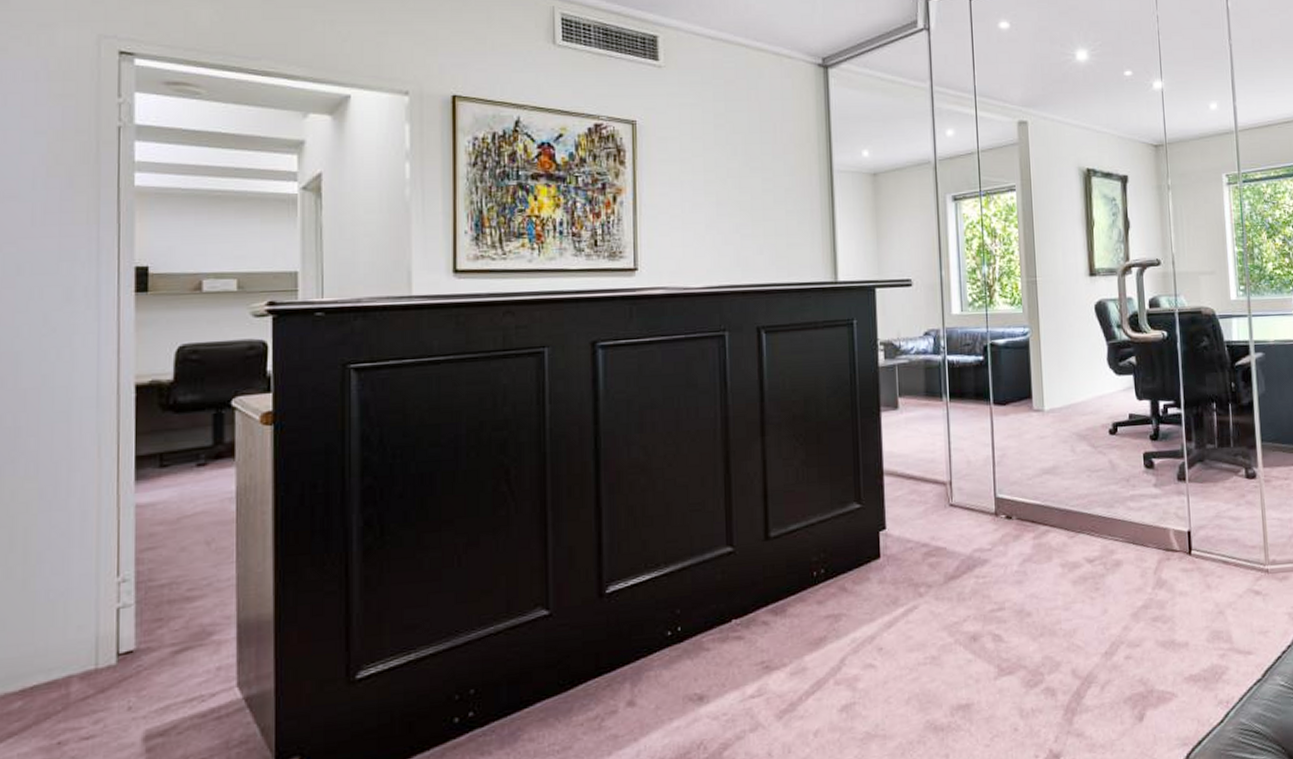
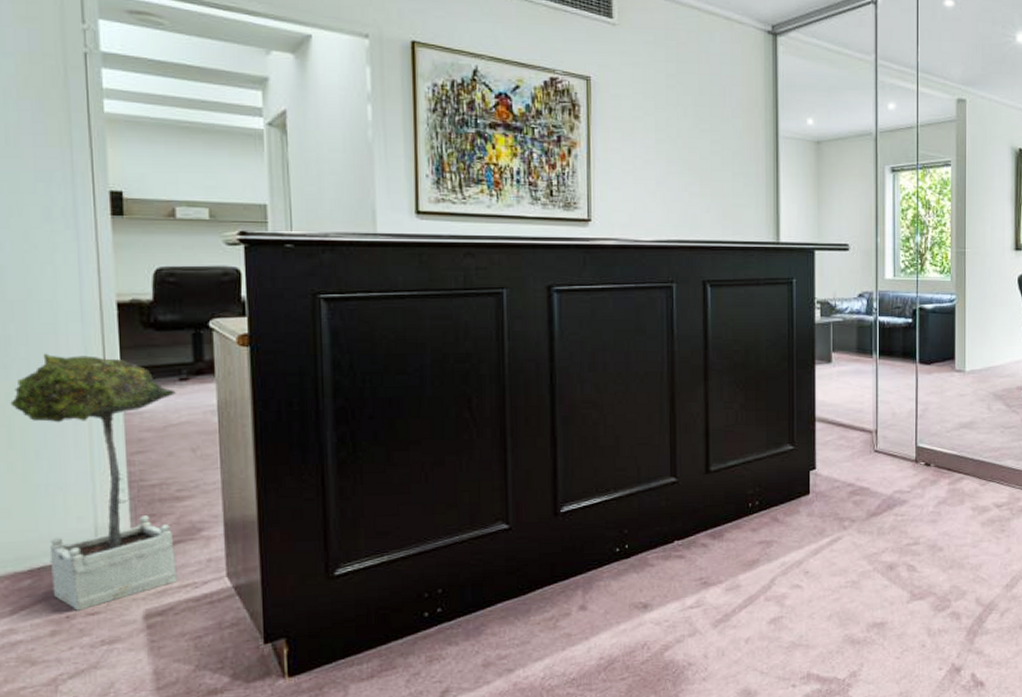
potted tree: none [15,444,193,735] -> present [10,353,178,611]

